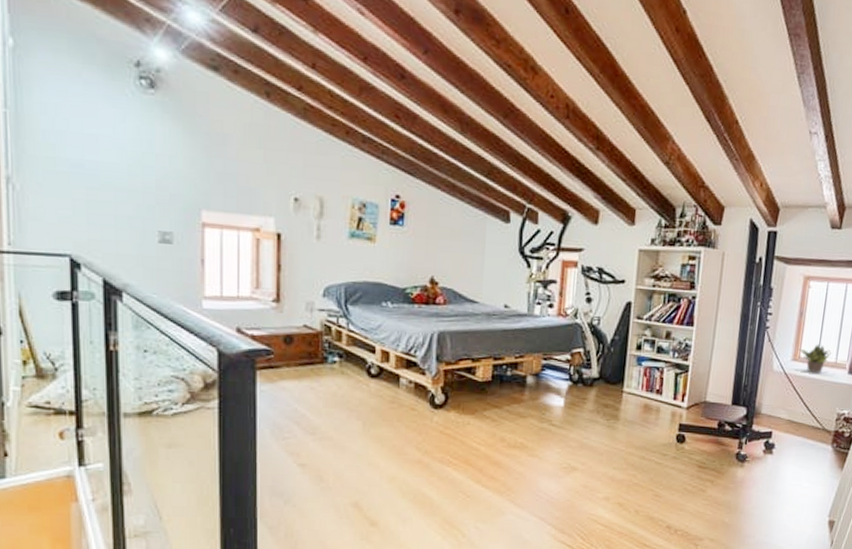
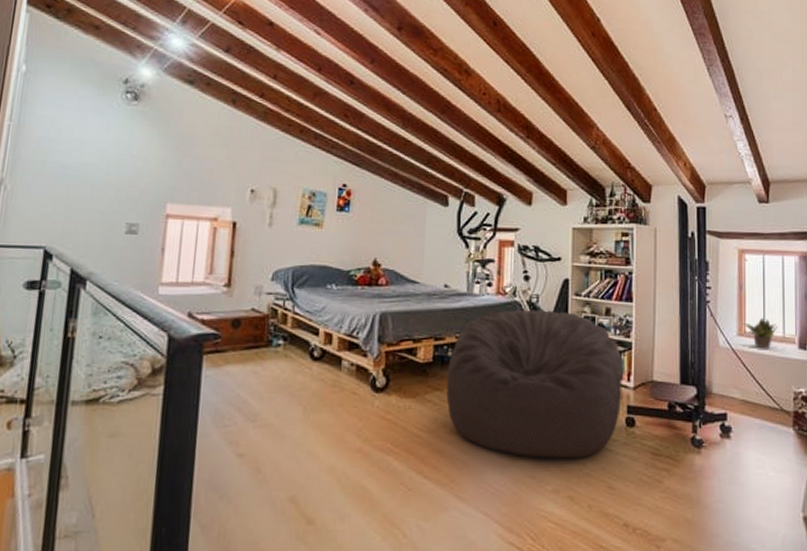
bean bag chair: none [504,331,679,471] -> present [446,308,624,459]

